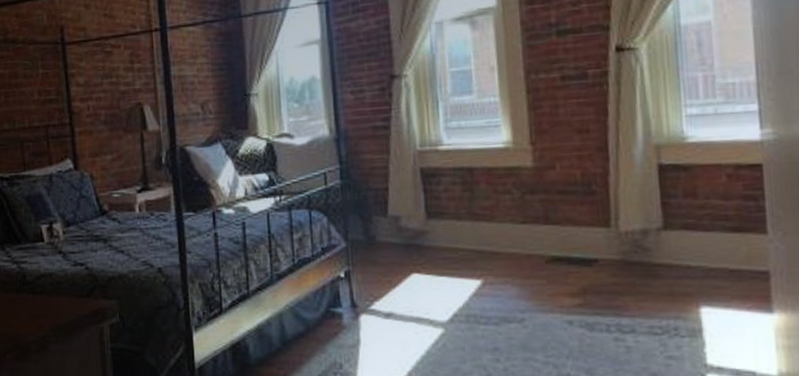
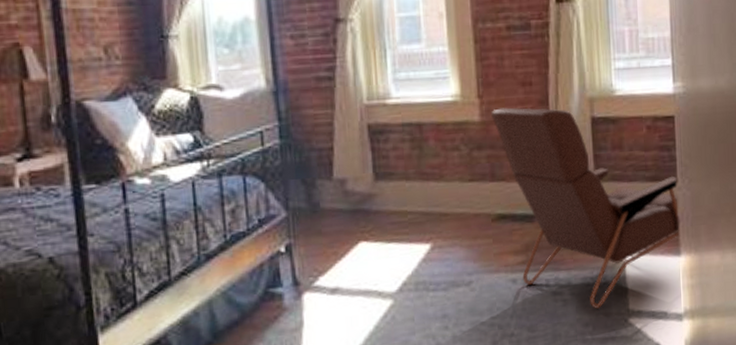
armchair: none [545,154,771,360] -> present [491,107,680,309]

